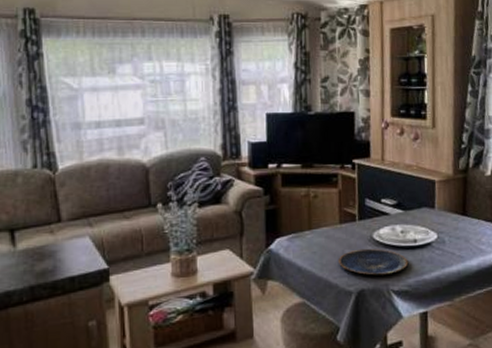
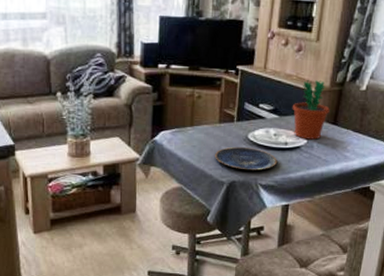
flower pot: none [416,169,457,234] -> present [292,80,330,140]

